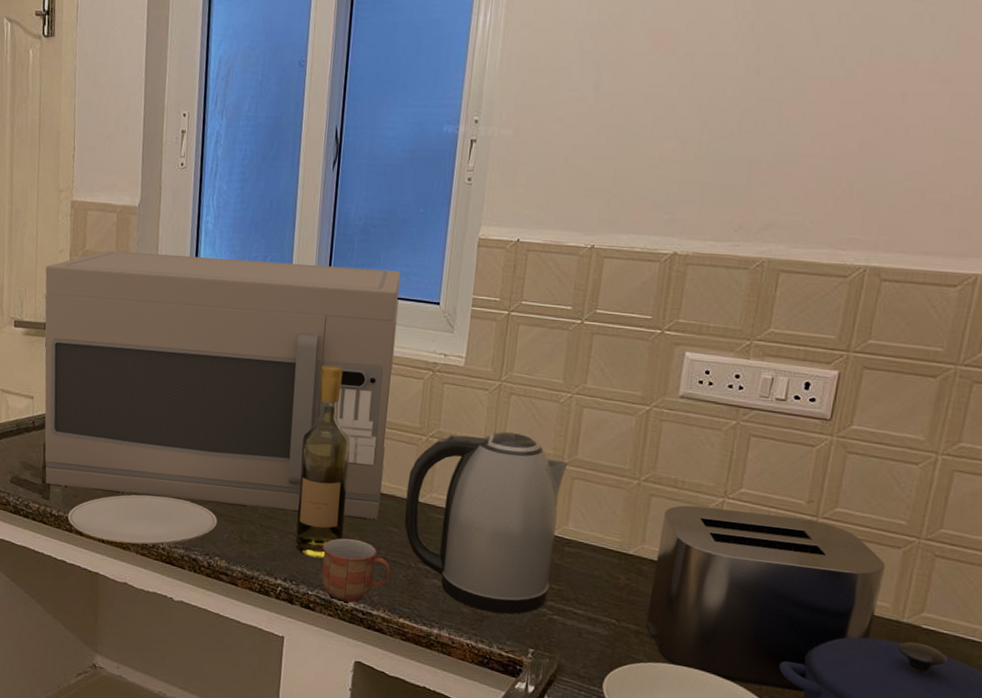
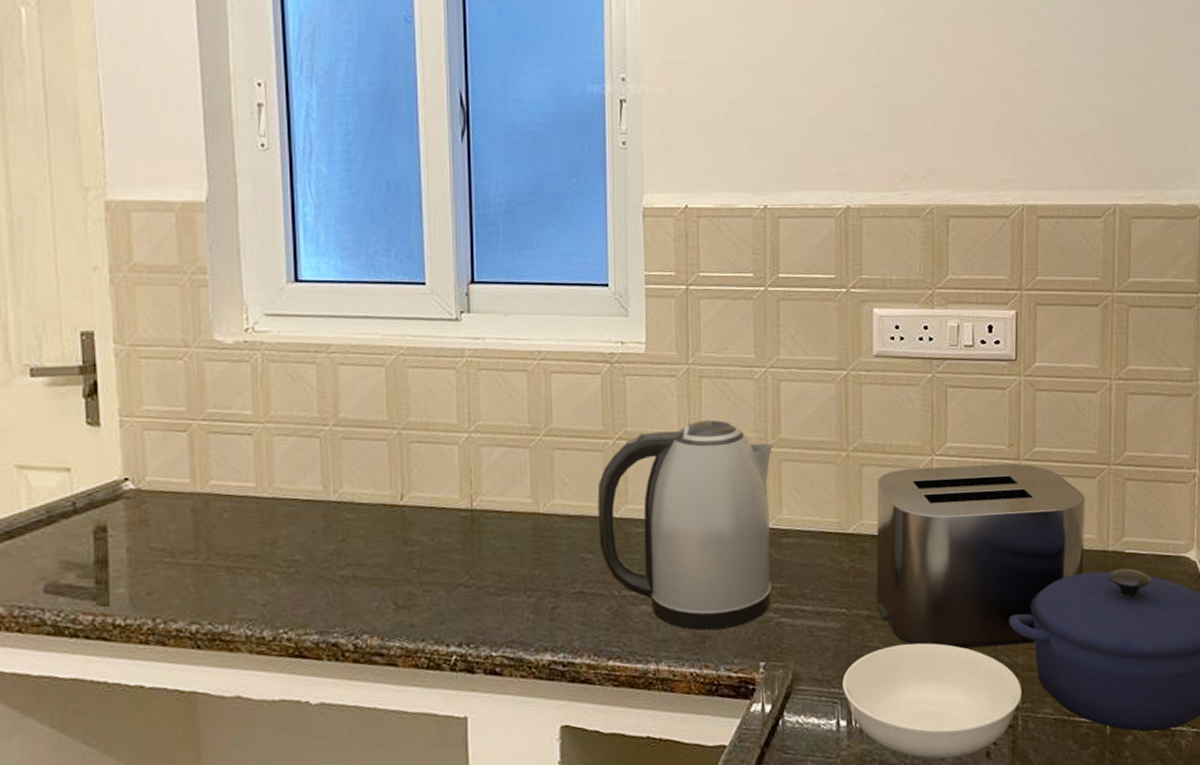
microwave: present [44,250,401,520] -> none [74,252,568,584]
plate: present [67,494,218,545] -> none [140,569,361,645]
bottle: present [295,364,351,558] -> none [462,370,527,610]
mug: present [322,538,391,603] -> none [503,576,591,657]

